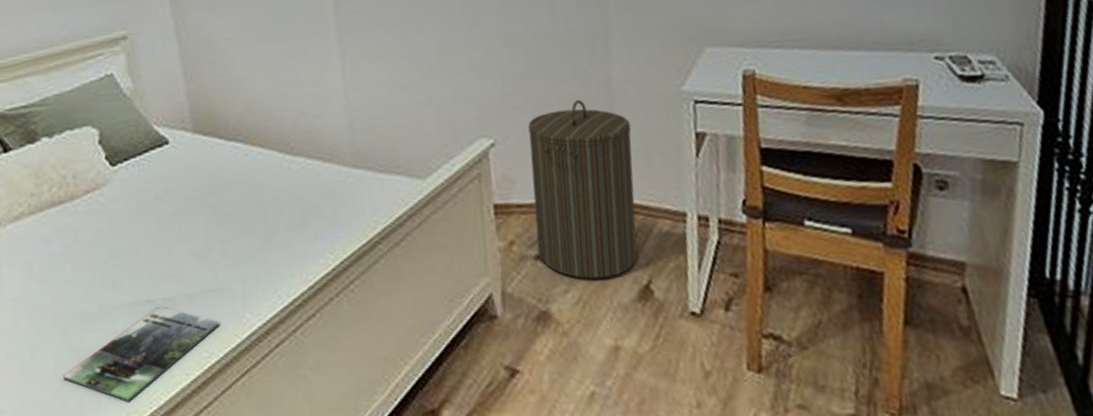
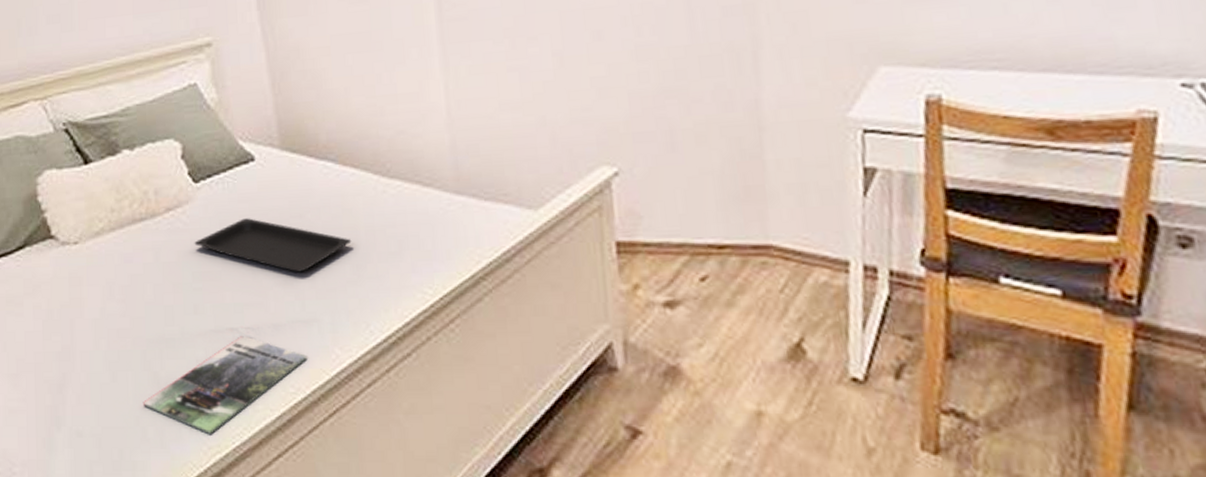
serving tray: none [112,197,260,246] -> present [194,218,352,273]
laundry hamper: present [528,99,638,279] -> none [659,124,788,332]

